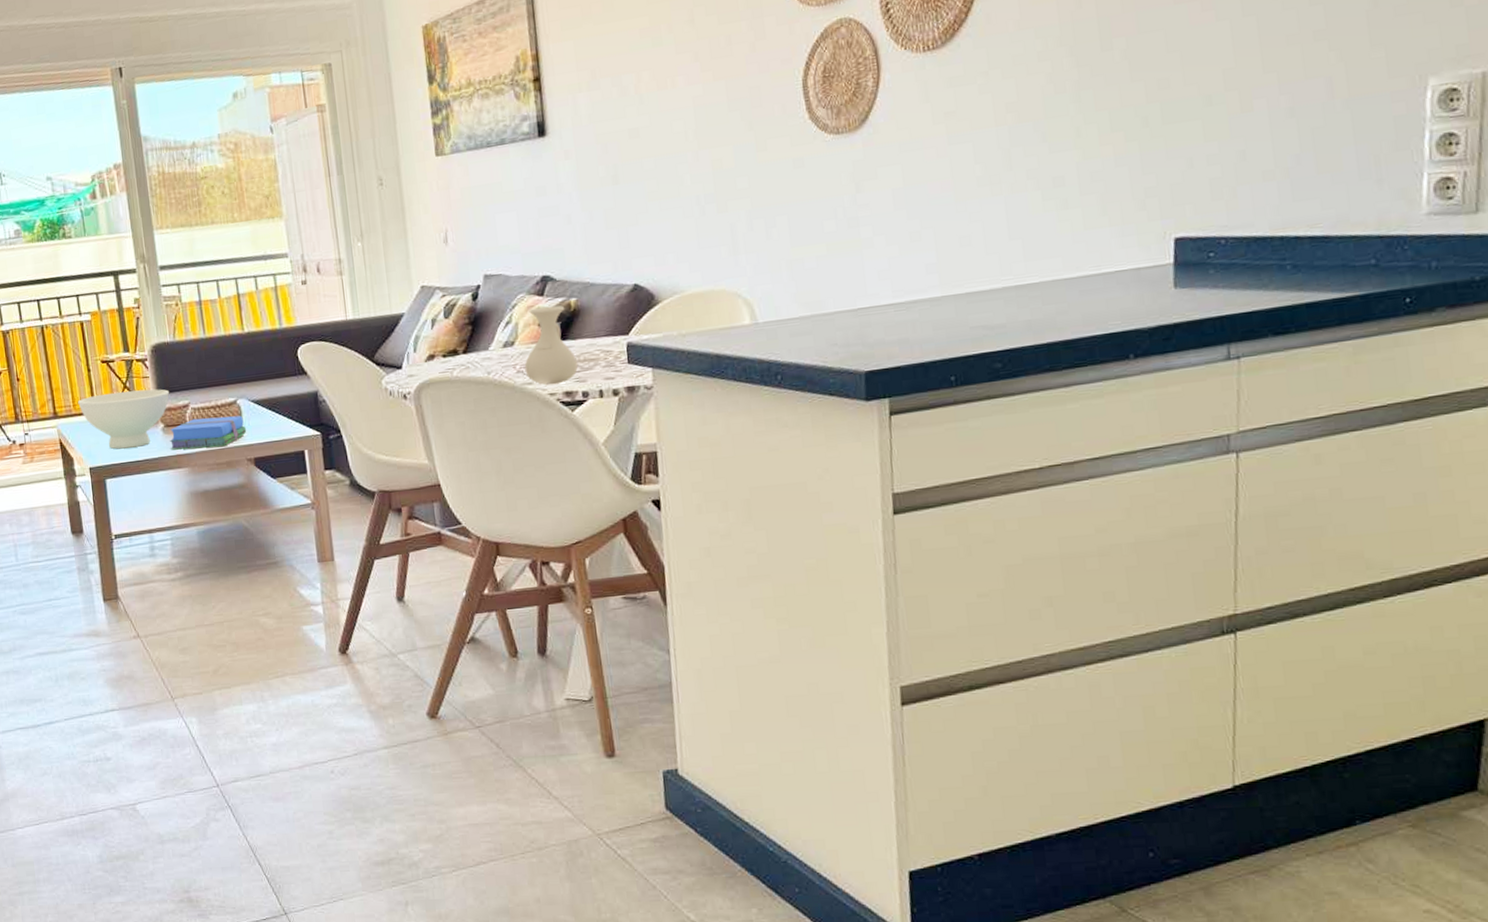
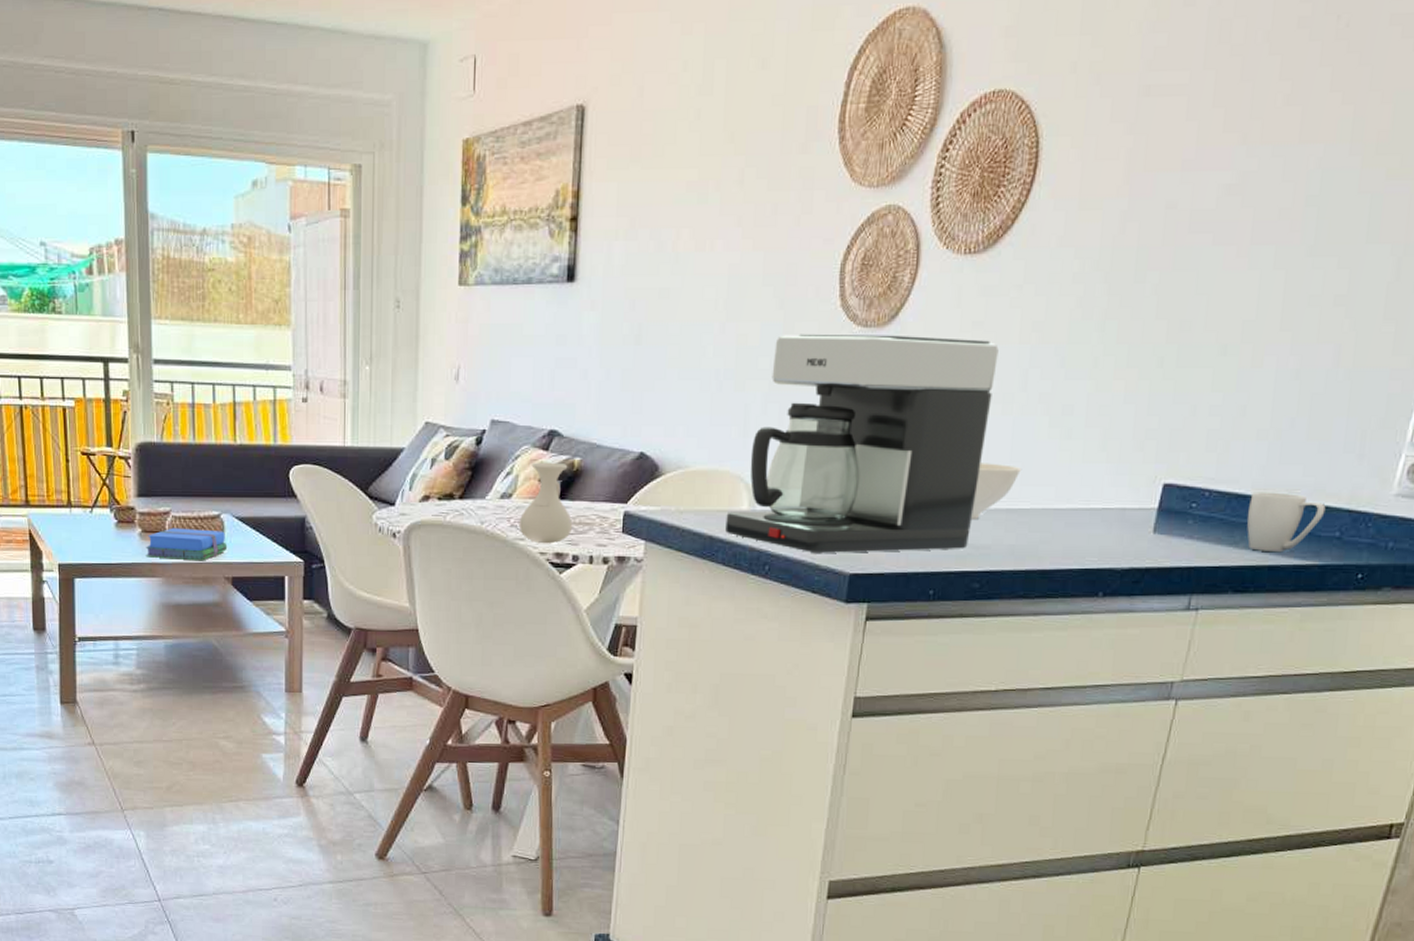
bowl: present [78,389,170,449] -> none [52,488,151,549]
coffee maker: none [729,128,982,358] -> present [725,333,999,554]
bowl: none [978,243,1024,301] -> present [971,463,1022,519]
mug: none [1270,228,1355,290] -> present [1246,492,1326,553]

